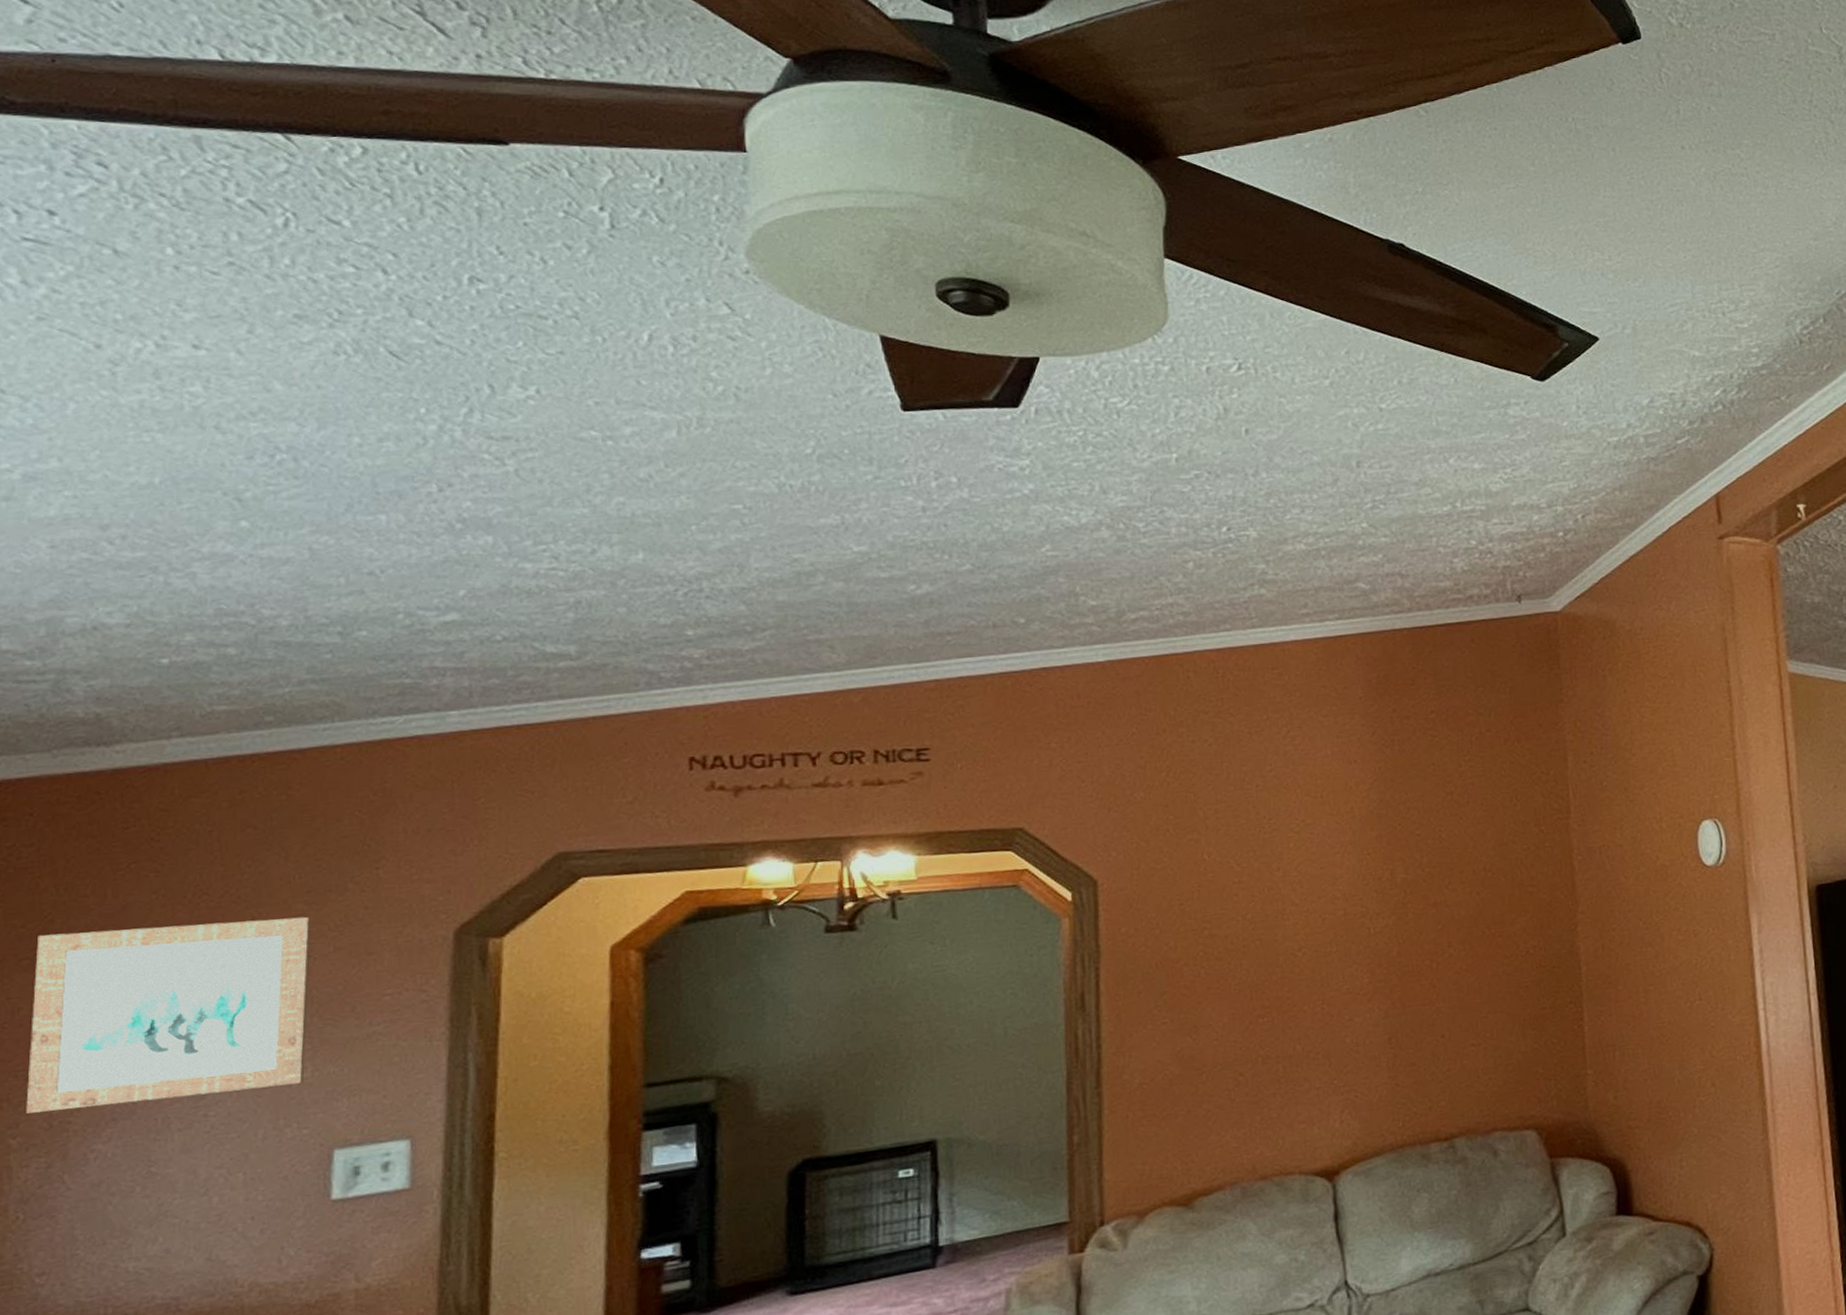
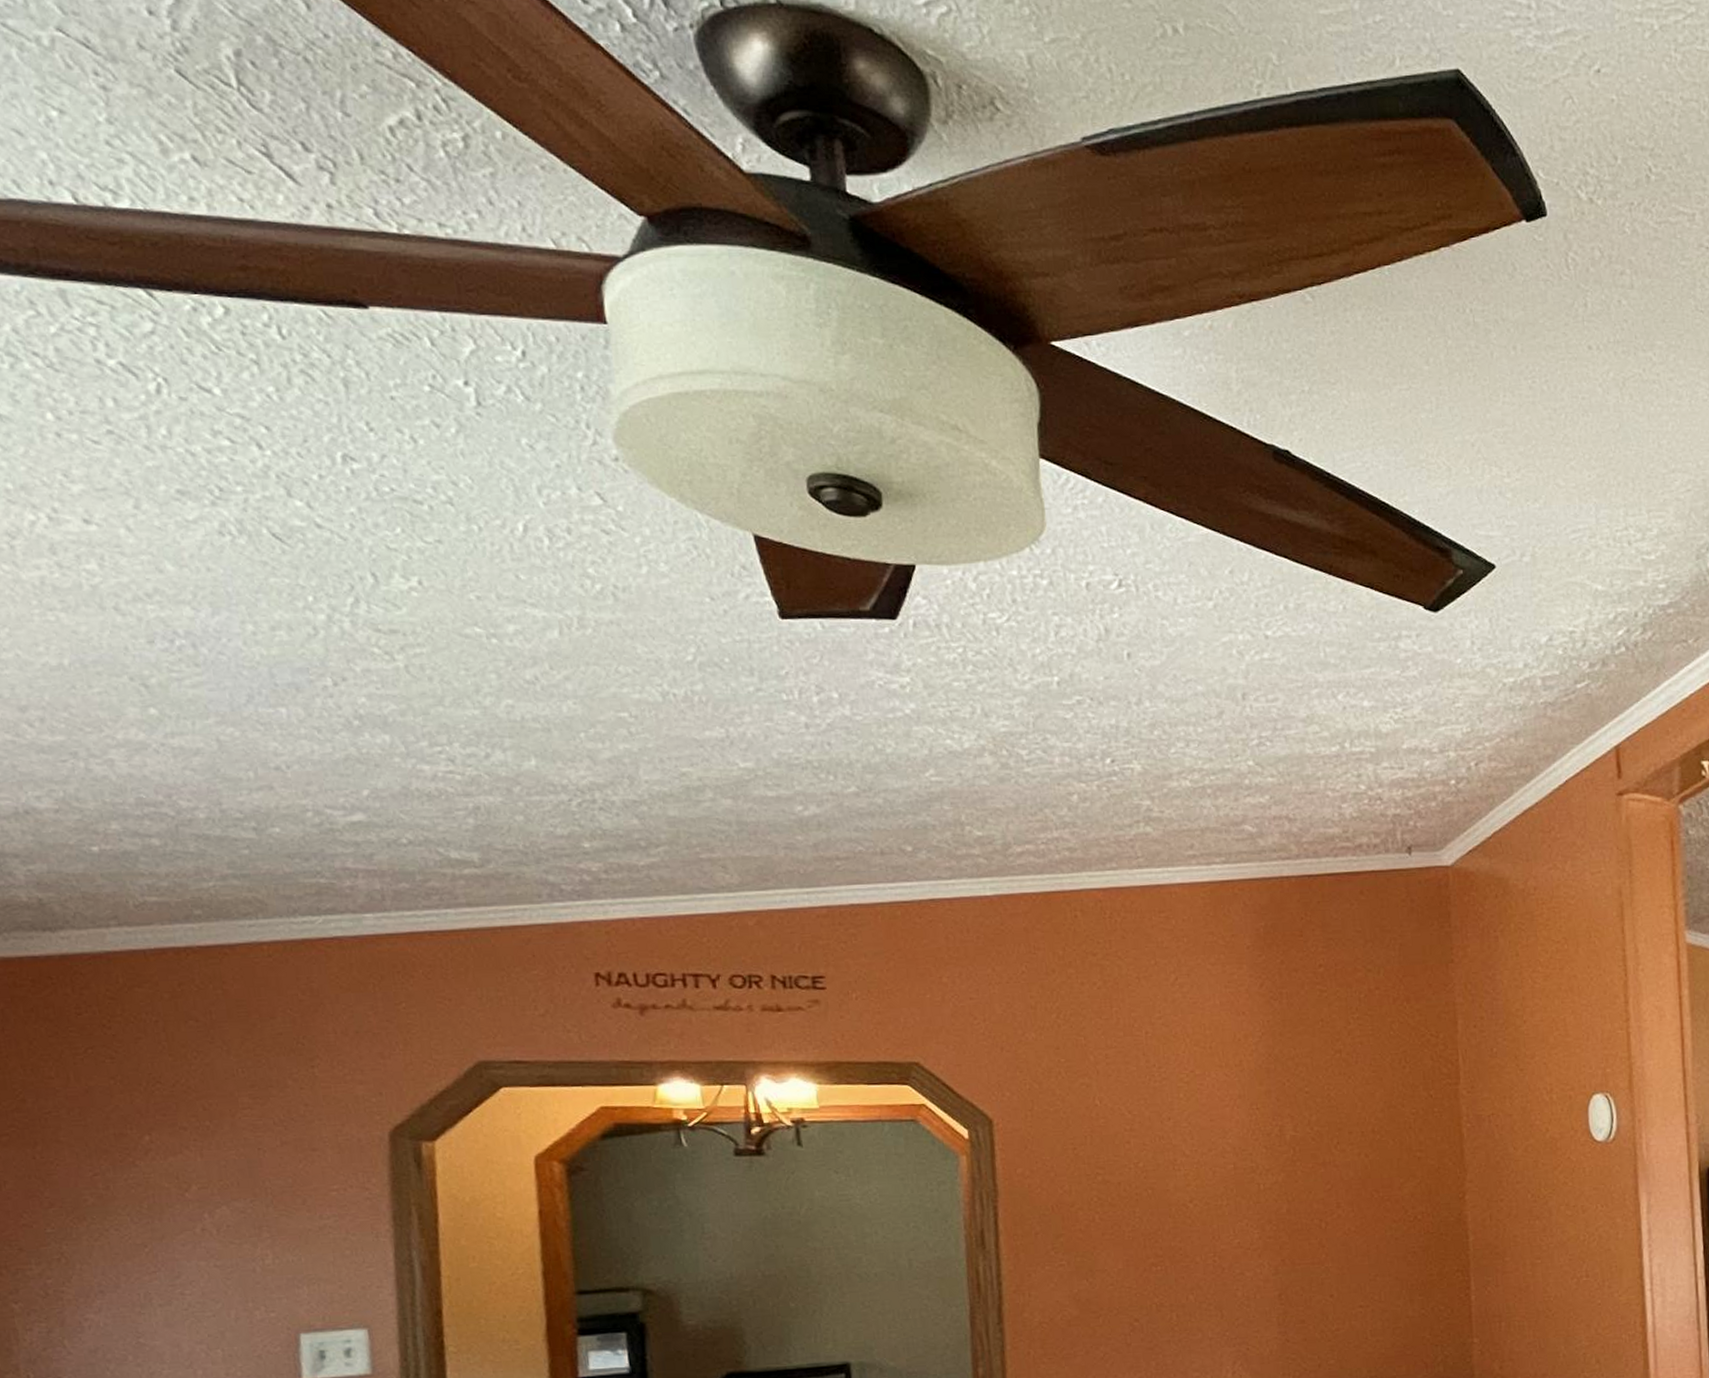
wall art: present [26,916,311,1114] -> none [12,1110,267,1281]

